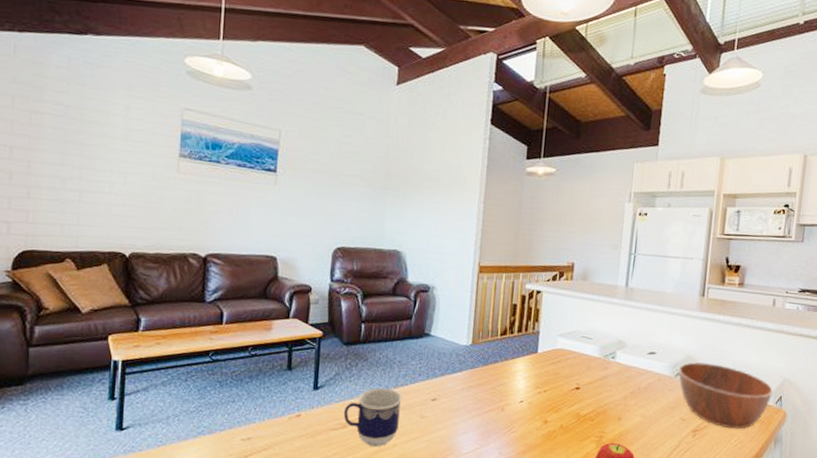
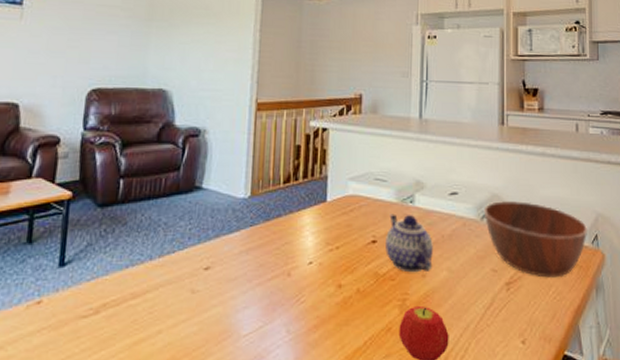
cup: present [343,388,402,447] -> none [95,259,169,337]
teapot: none [587,366,630,416] -> present [385,213,433,273]

